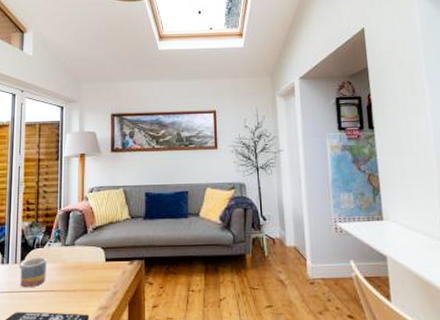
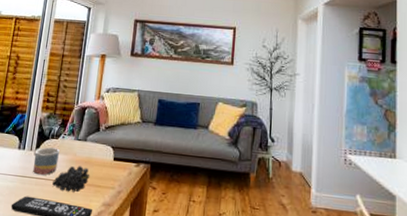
fruit: none [43,272,83,301] -> present [52,166,90,193]

